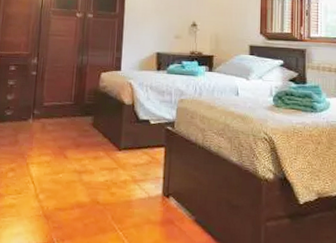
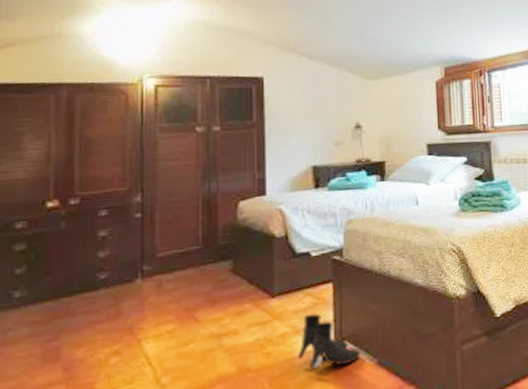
boots: none [134,168,182,216] -> present [297,313,361,369]

